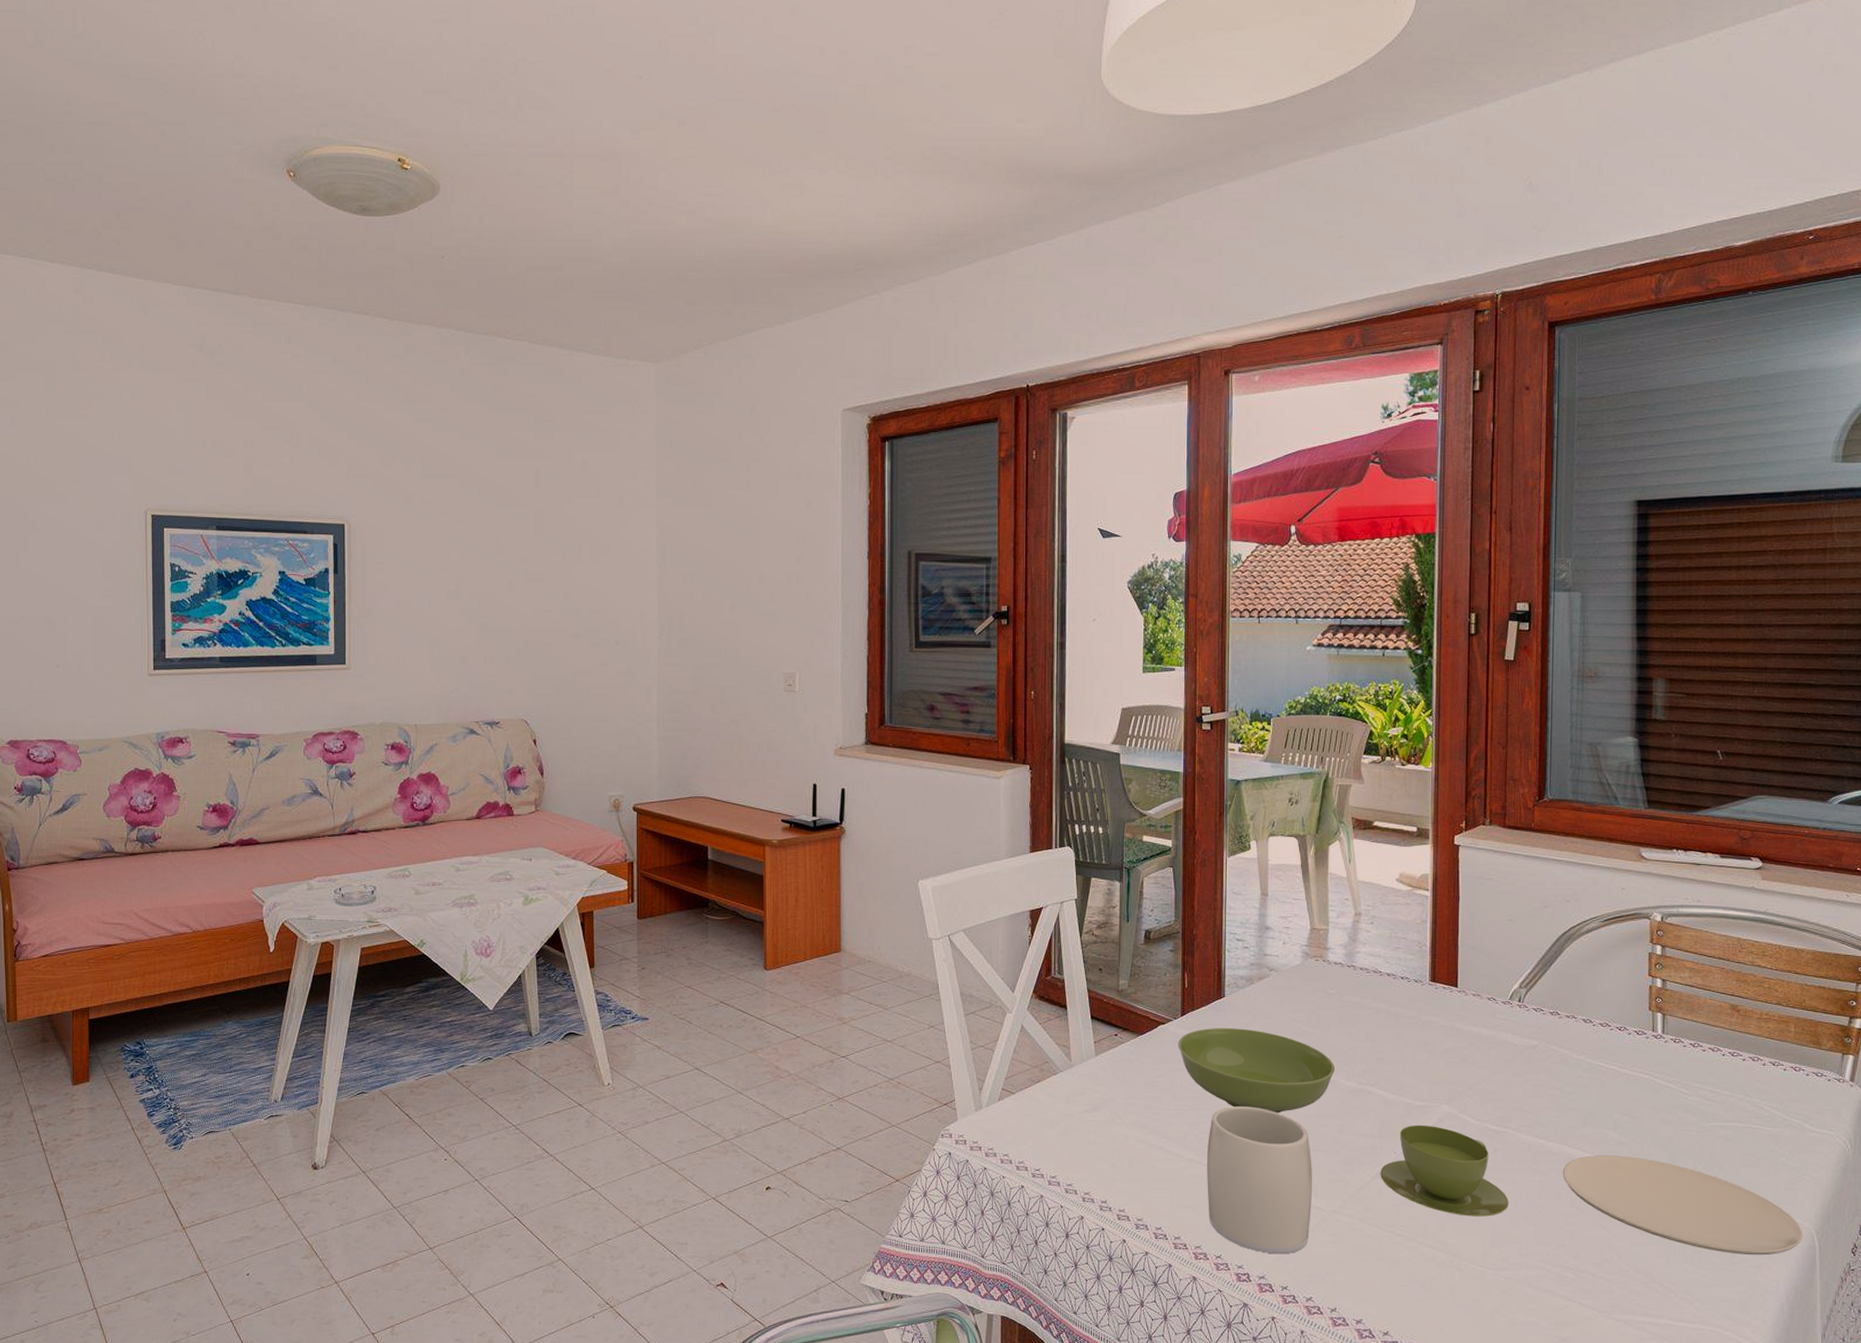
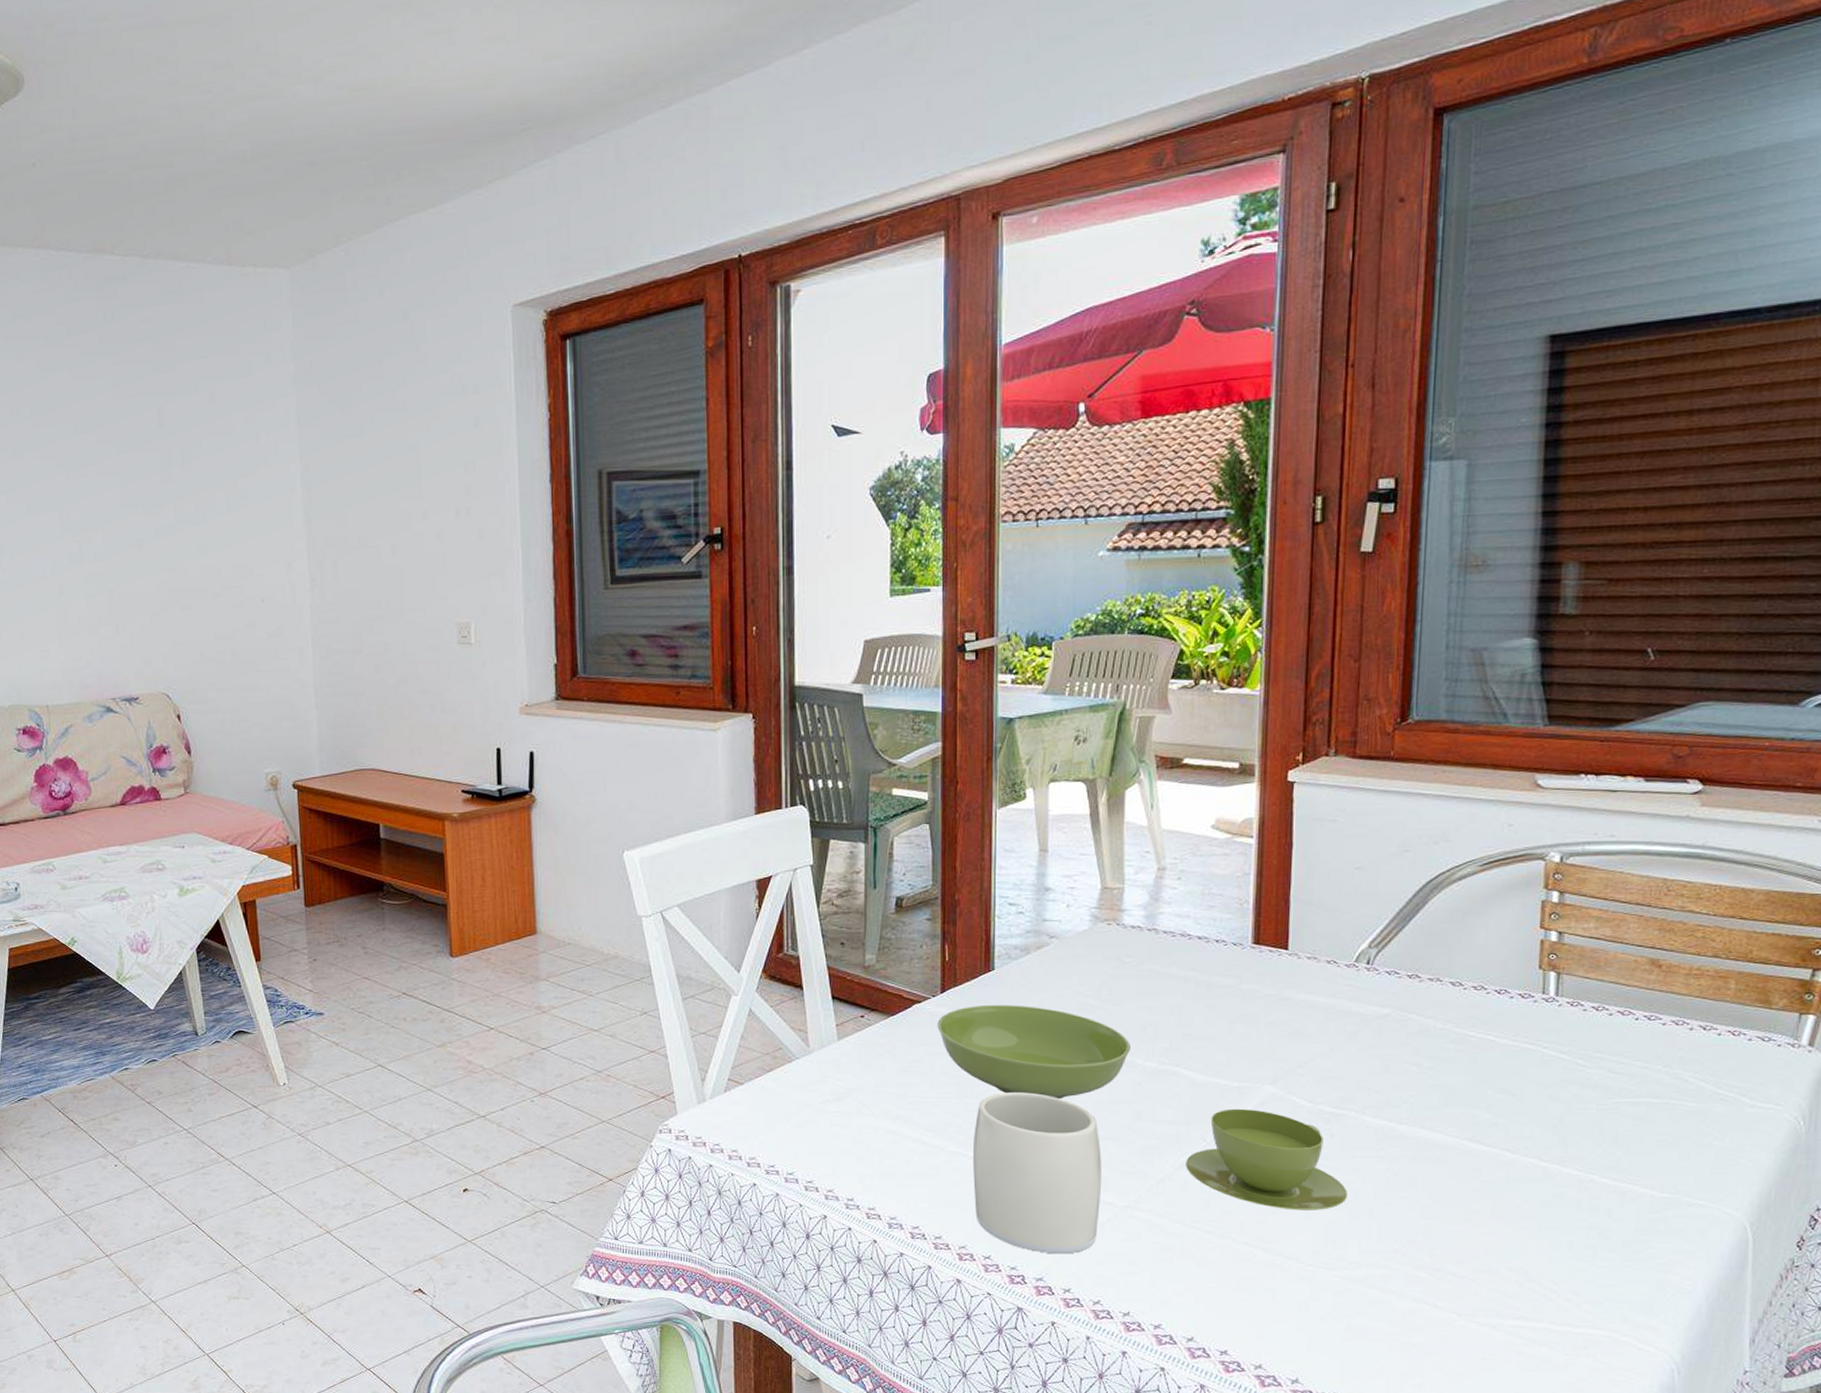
plate: present [1562,1155,1803,1256] -> none [1417,1139,1733,1251]

